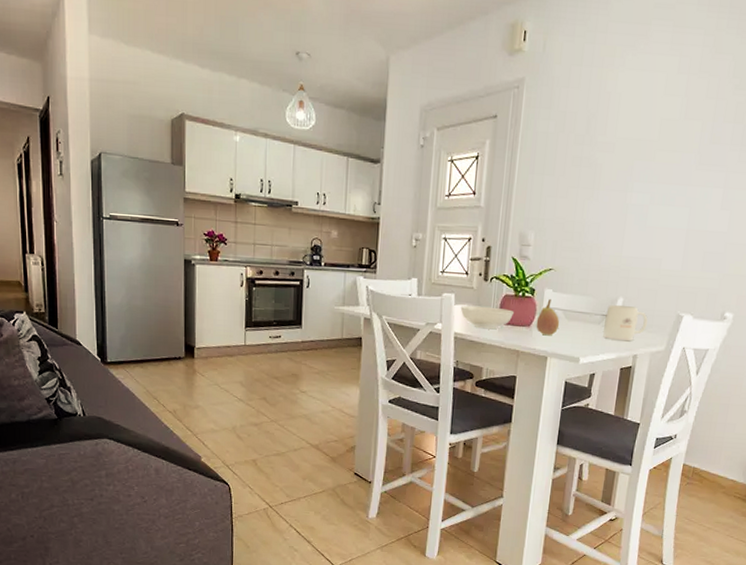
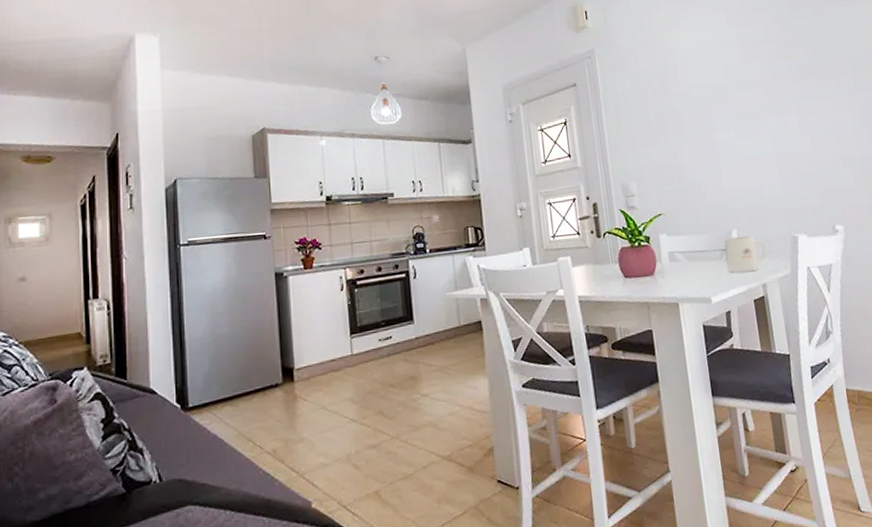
bowl: present [460,305,515,330] -> none [579,261,635,287]
fruit: present [536,298,560,336] -> none [658,243,683,282]

